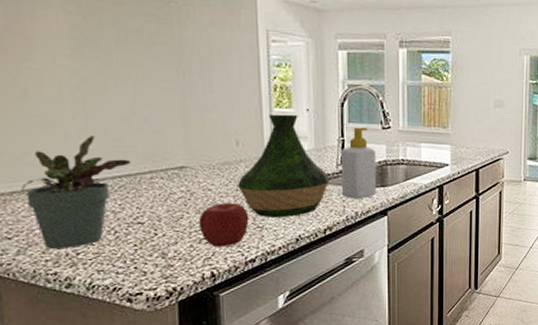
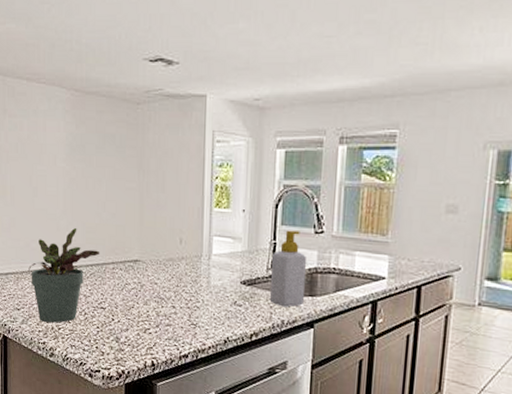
apple: present [199,202,249,248] -> none [146,297,186,339]
vase: present [238,114,330,218] -> none [178,213,260,318]

